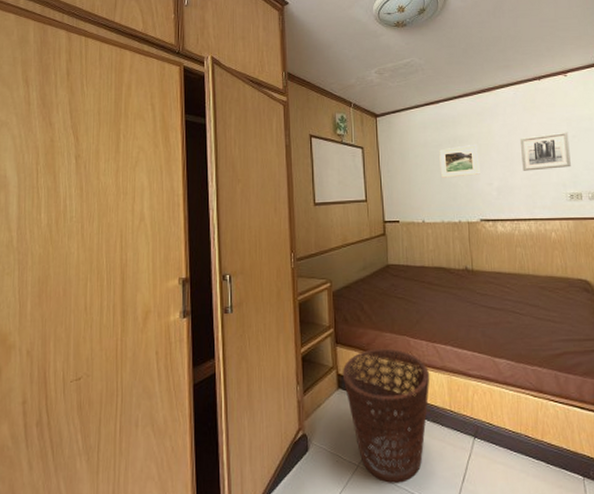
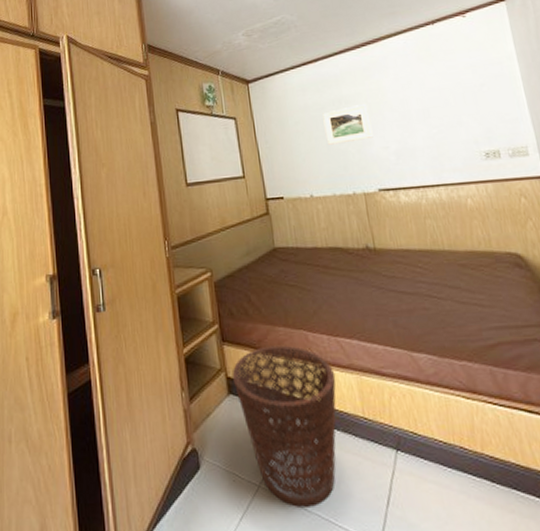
wall art: present [520,132,571,171] -> none [417,80,482,130]

